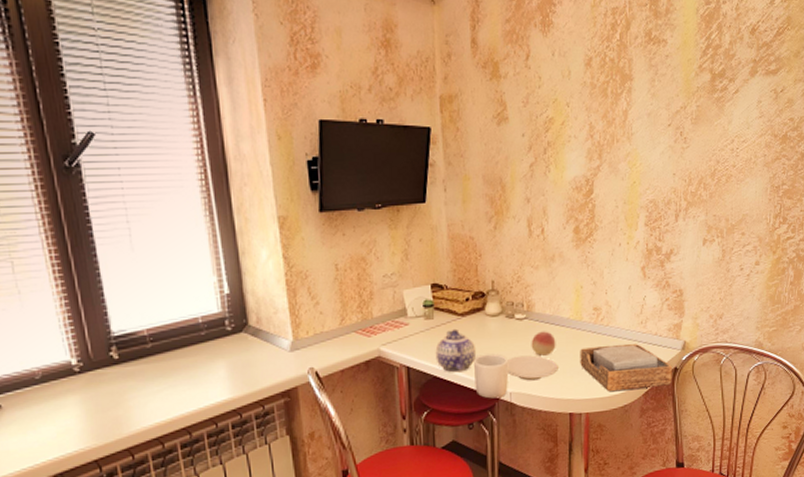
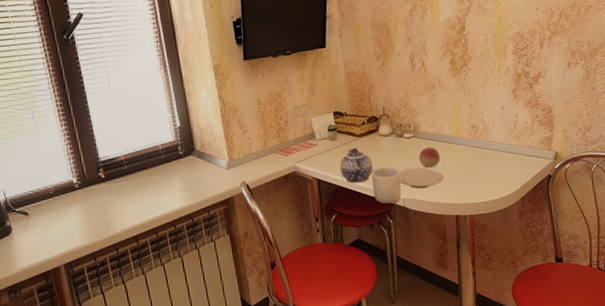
napkin holder: present [580,343,672,392] -> none [461,155,547,197]

